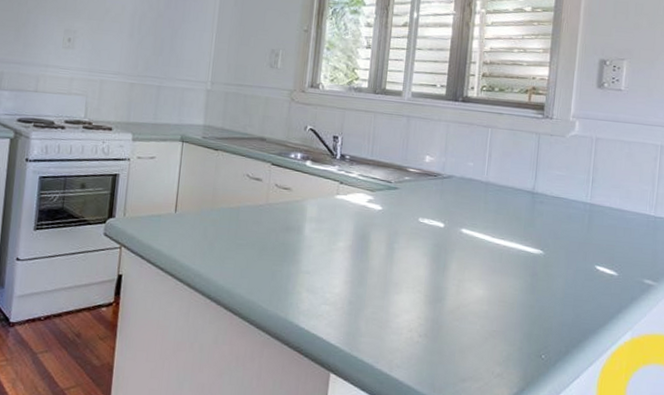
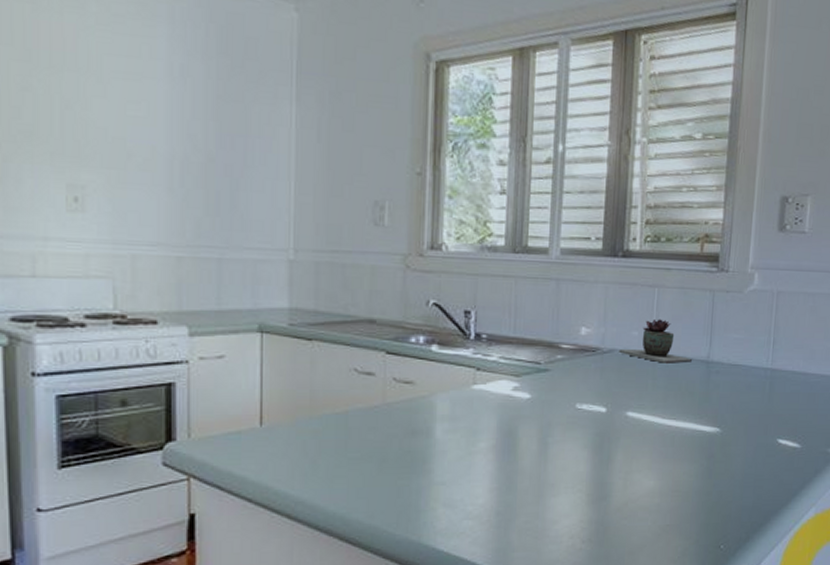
succulent plant: none [456,153,519,192] -> present [619,318,692,363]

